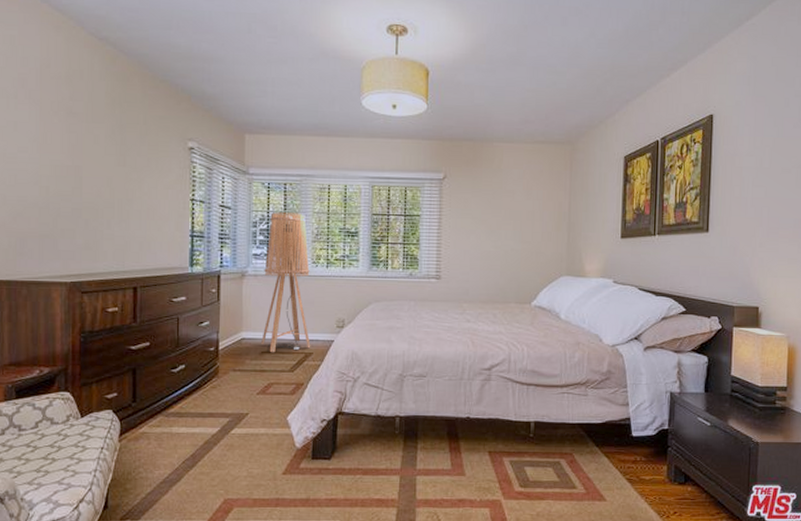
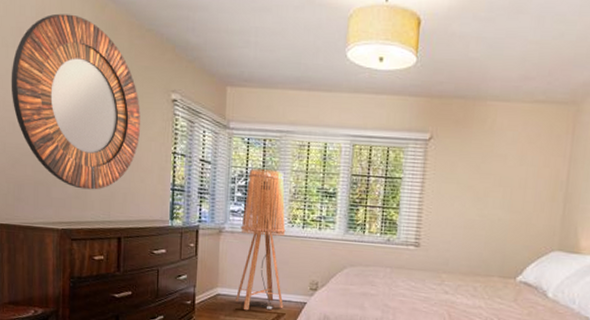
home mirror: none [12,65,157,240] -> present [11,13,141,190]

